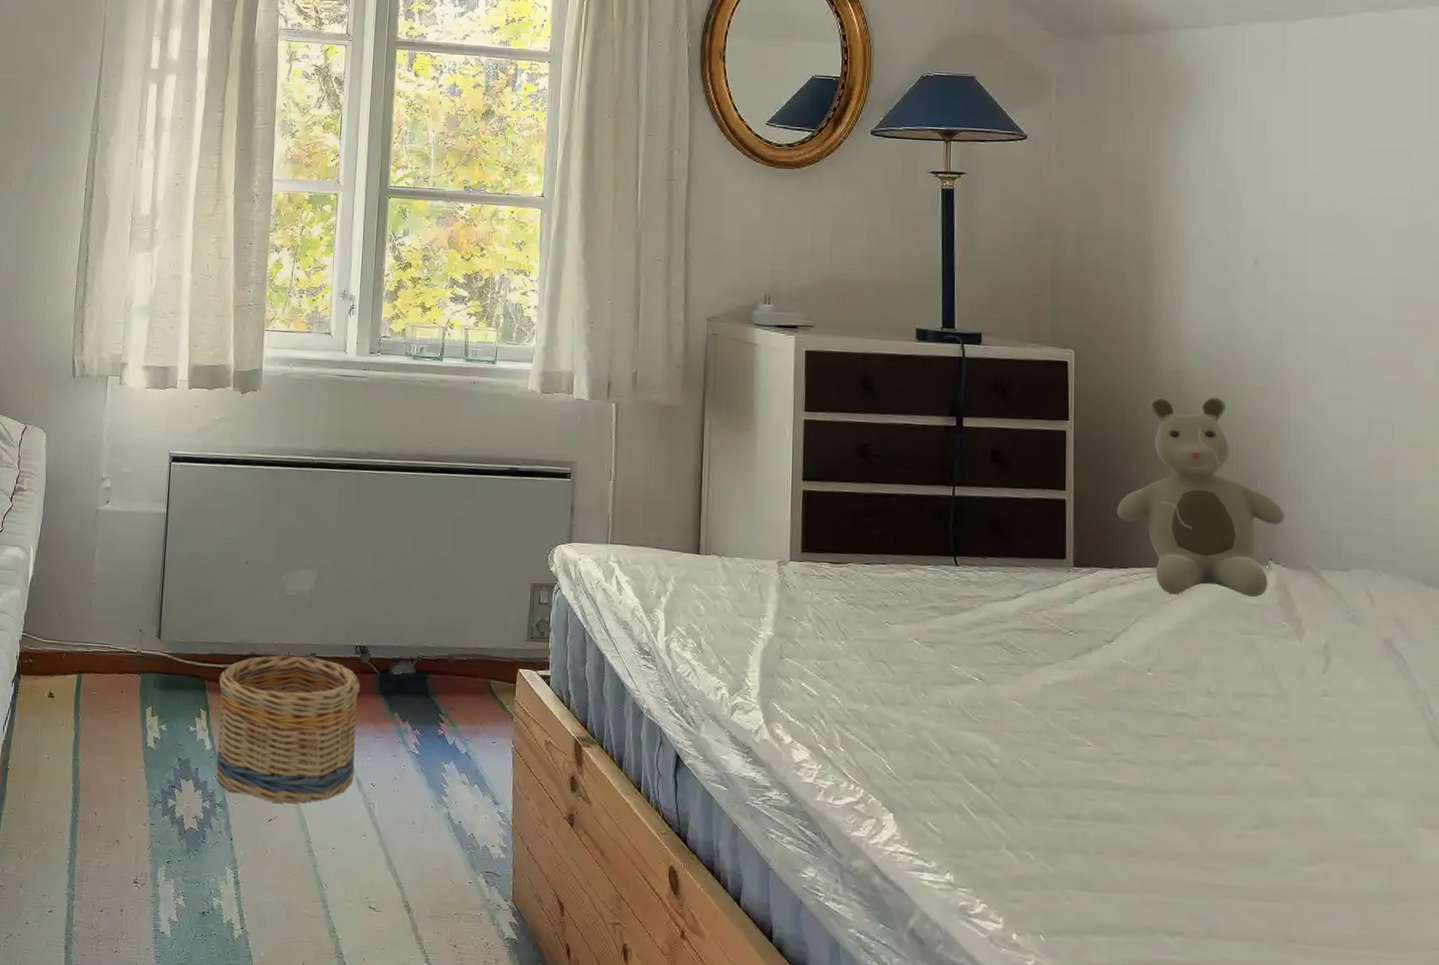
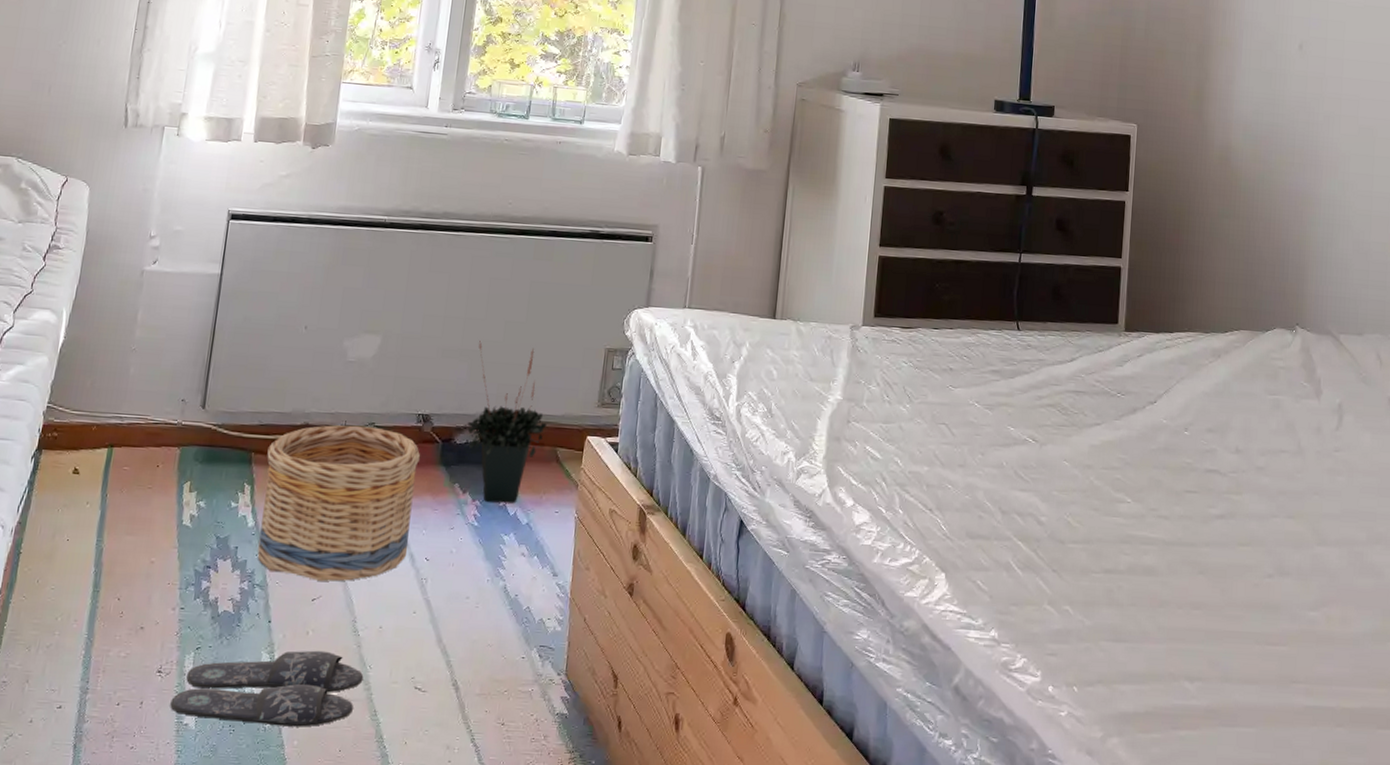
slippers: none [147,867,321,940] -> present [170,650,364,727]
potted plant: none [402,576,479,733] -> present [467,341,547,503]
teddy bear: present [1117,397,1285,597] -> none [1166,171,1312,360]

